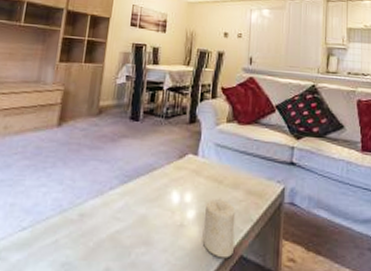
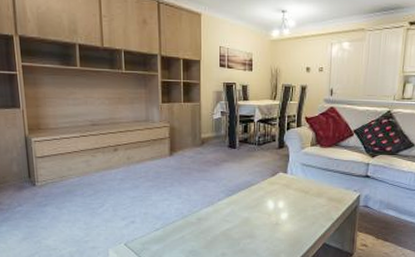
candle: present [203,198,236,259] -> none [295,204,320,245]

